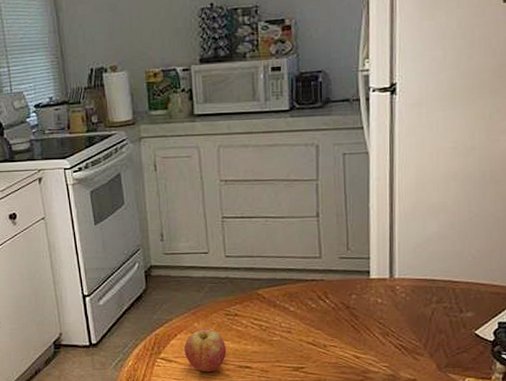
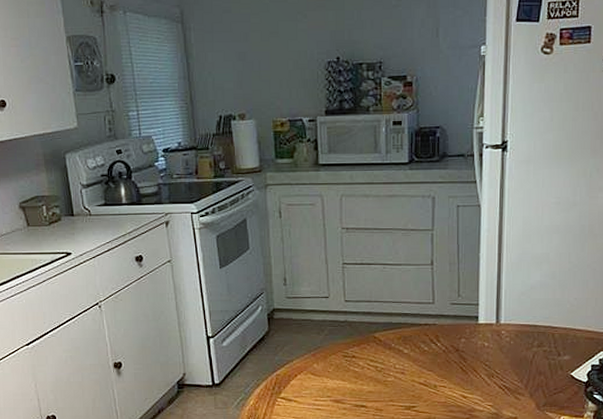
fruit: present [184,329,227,372] -> none [304,370,344,411]

